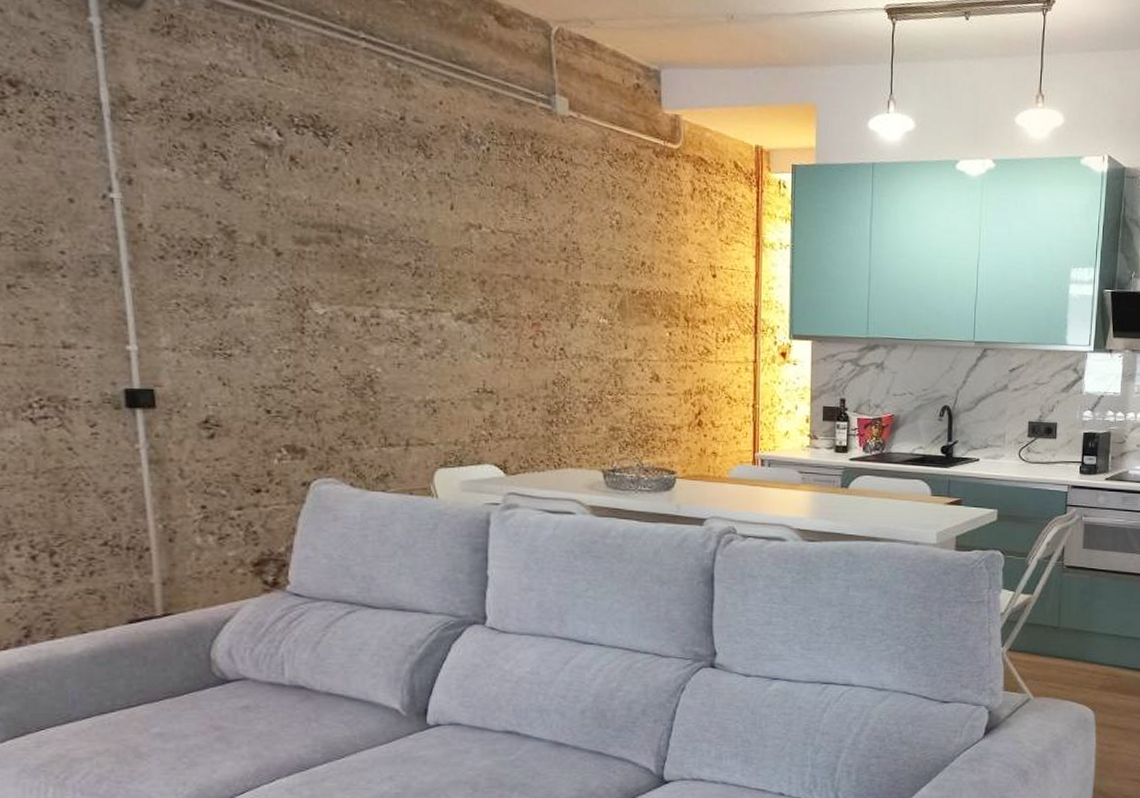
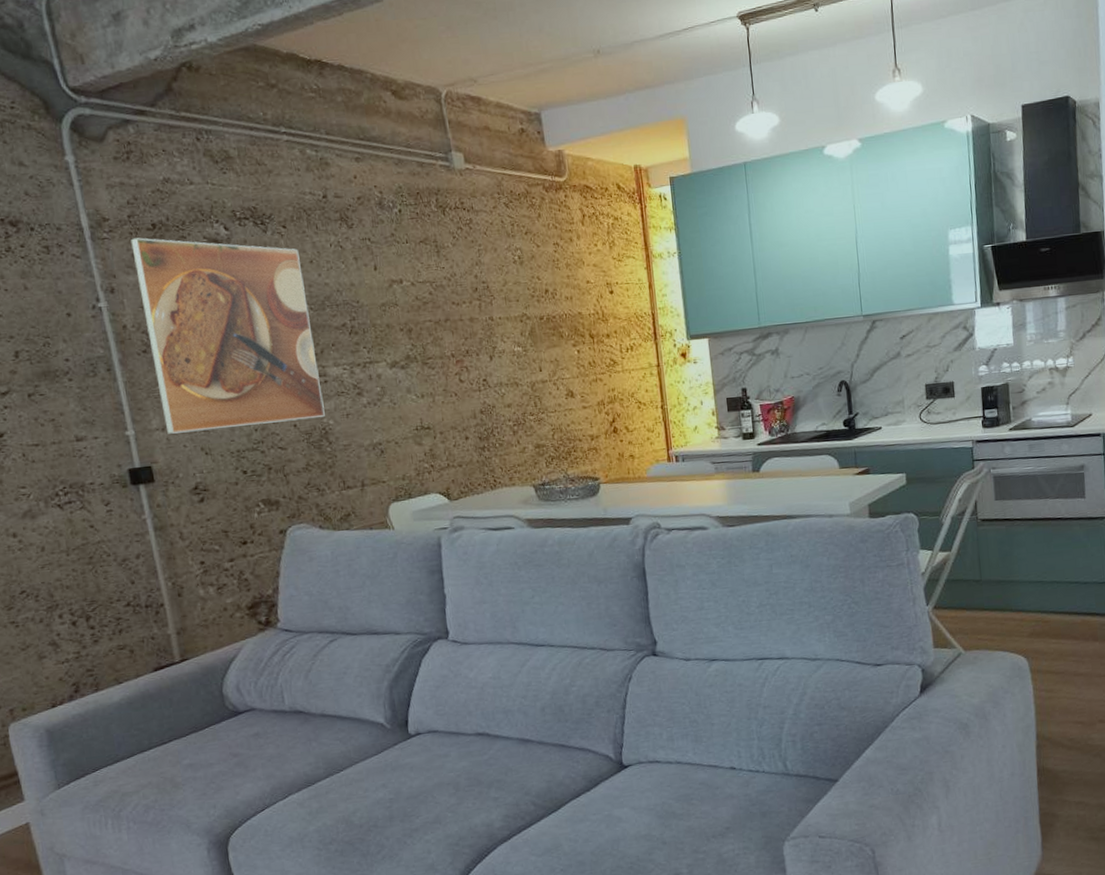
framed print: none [160,126,372,363] -> present [131,237,325,434]

